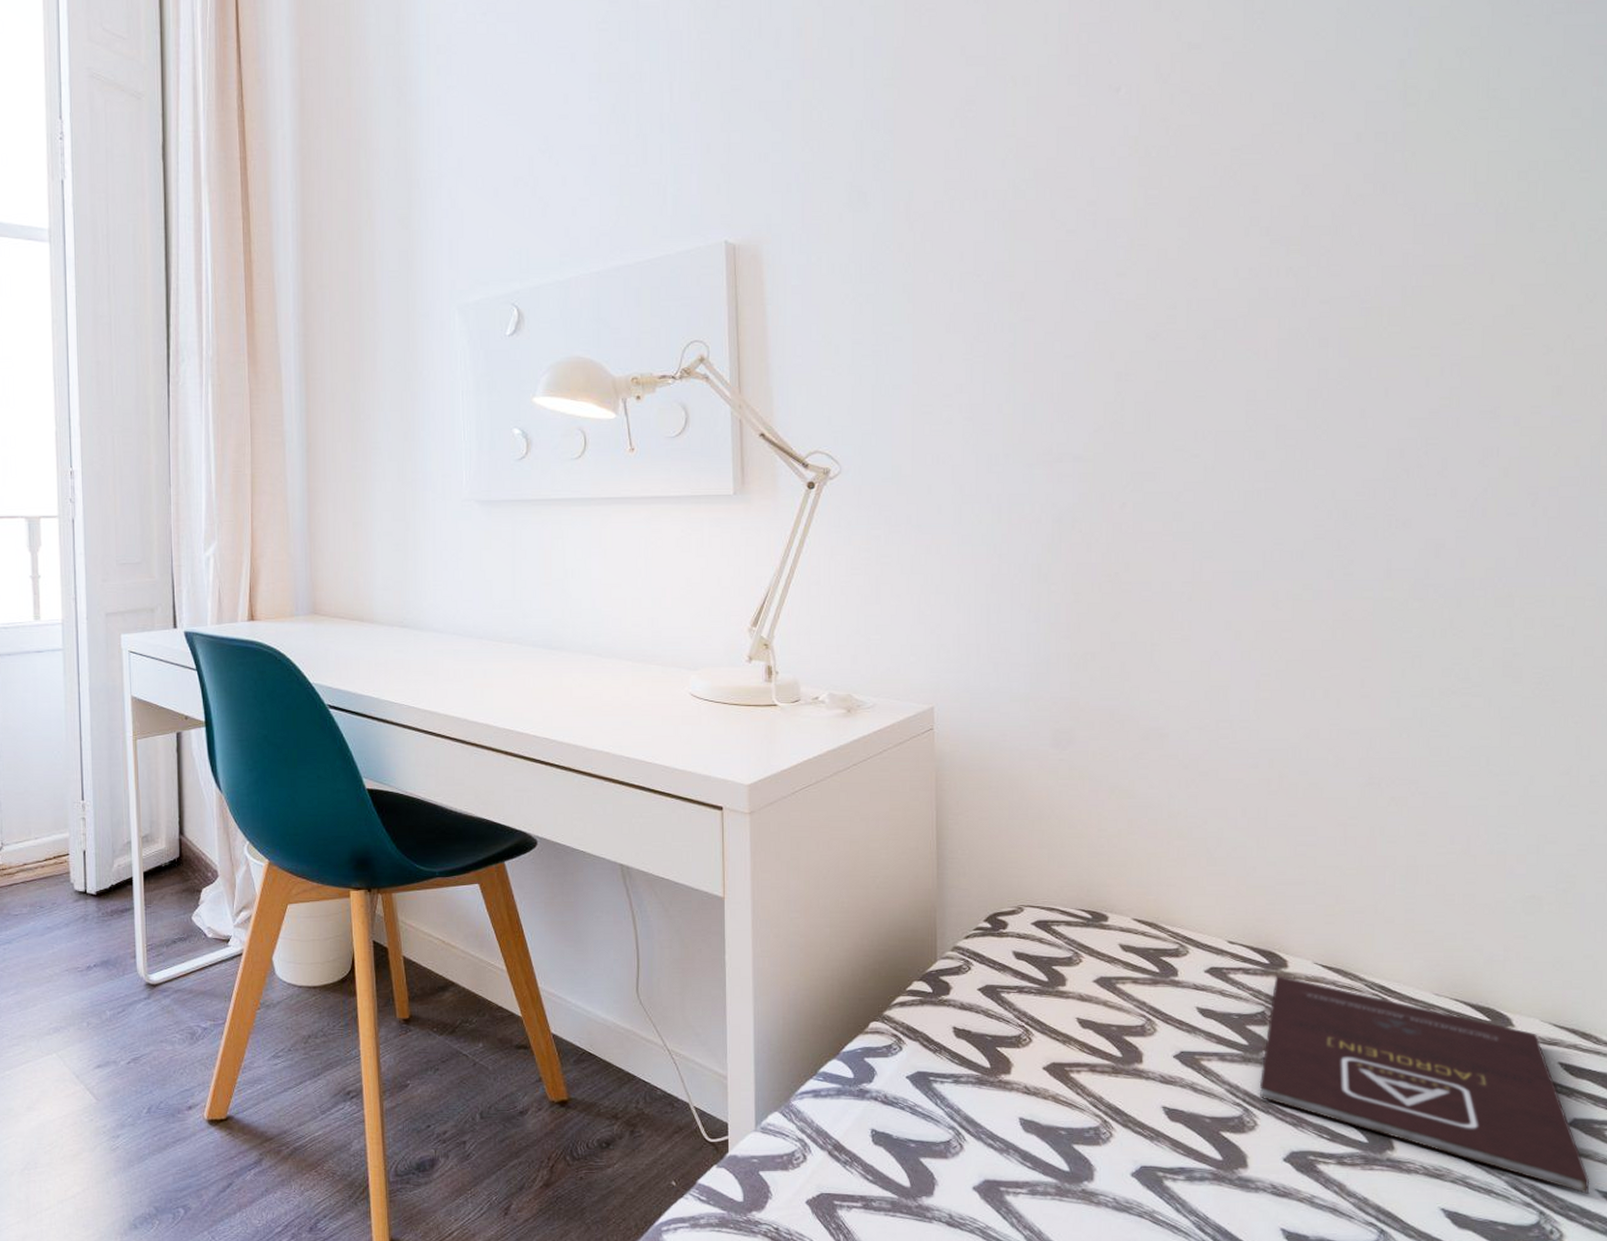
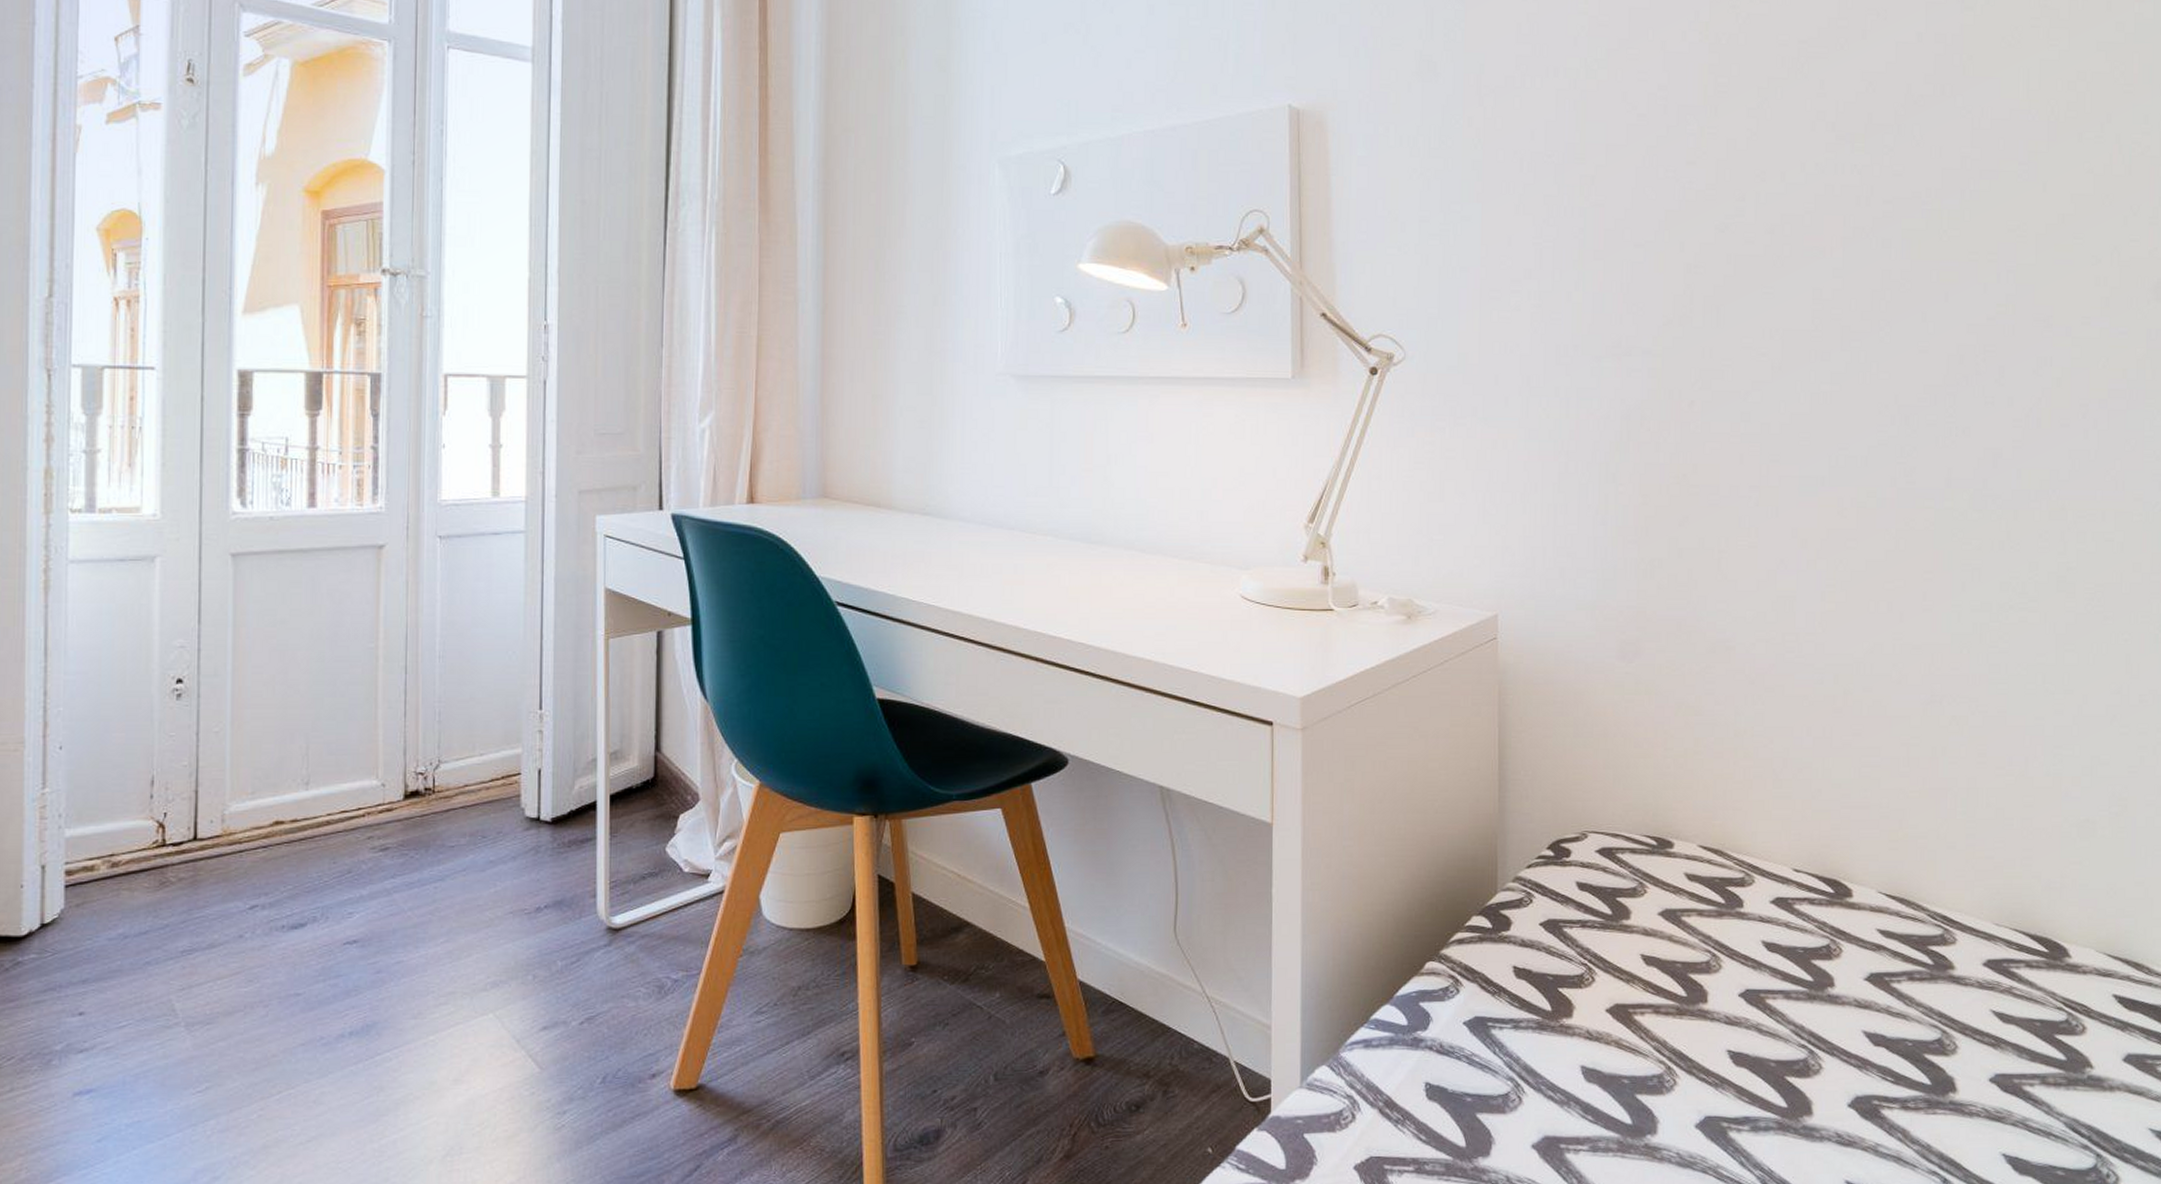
book: present [1259,975,1590,1194] -> none [1824,906,2144,1134]

